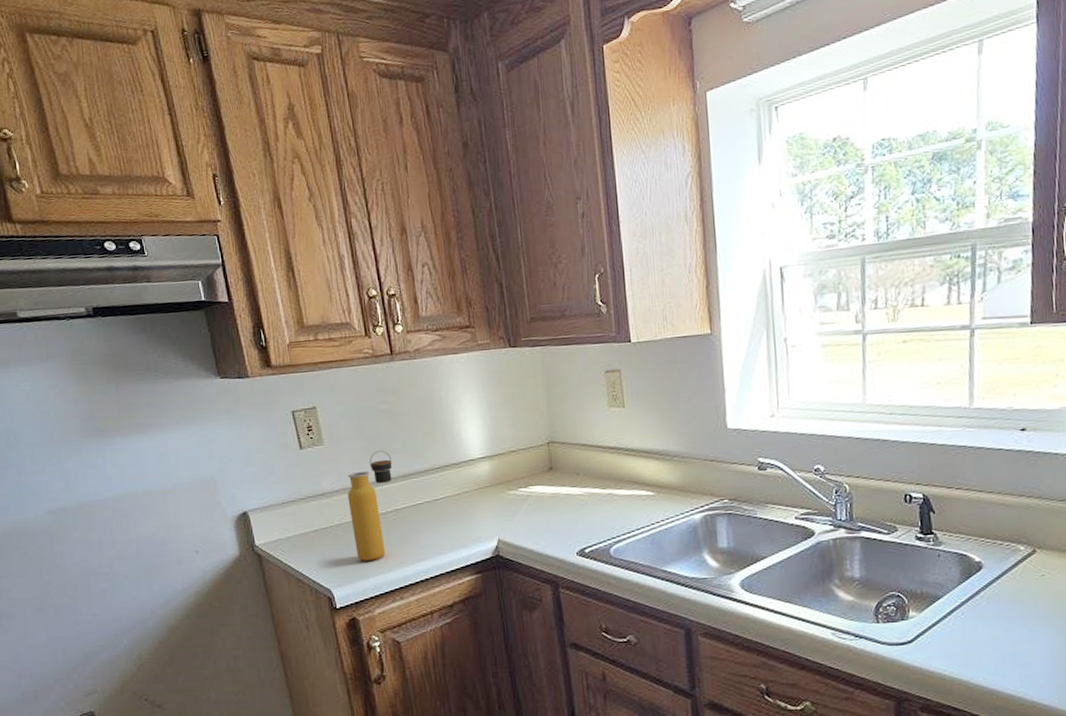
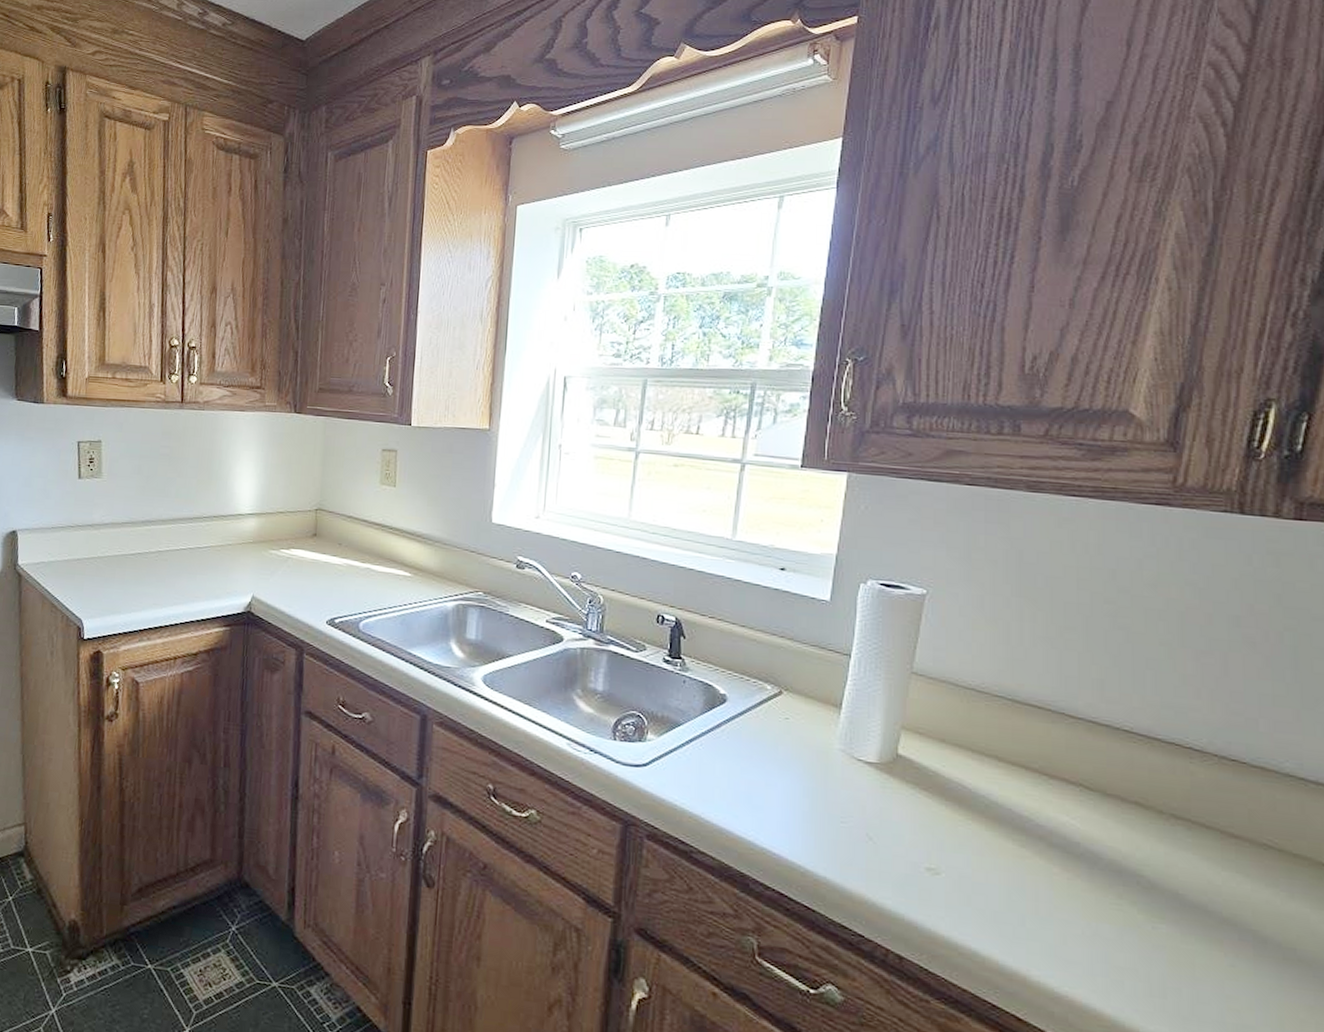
water bottle: present [348,450,393,561] -> none [113,491,164,597]

